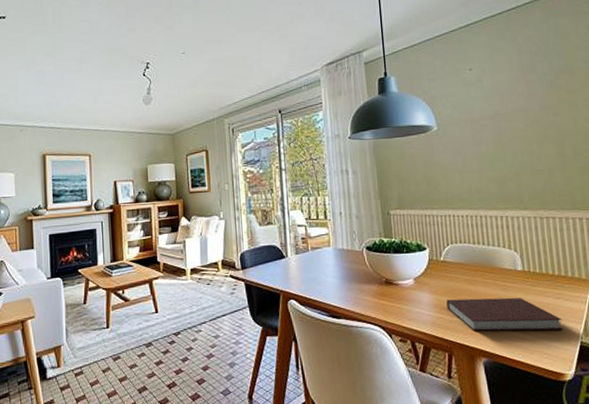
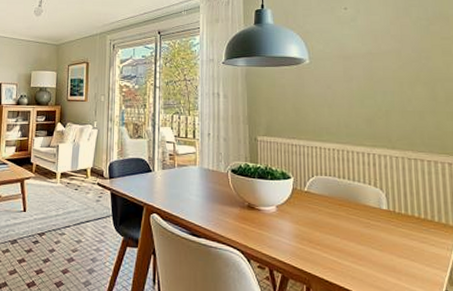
notebook: present [446,297,563,332] -> none [308,231,427,276]

